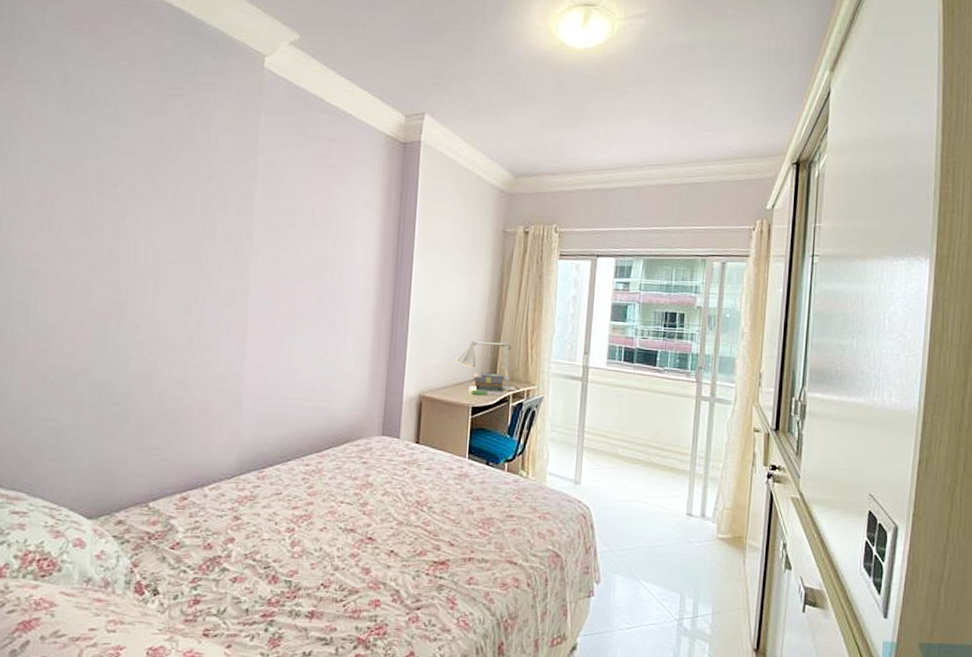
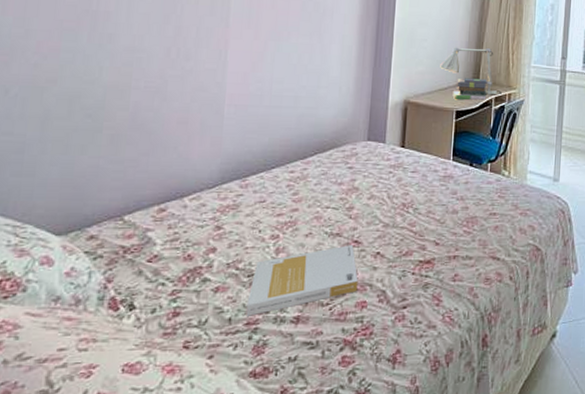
book: none [262,541,372,608] -> present [246,245,358,316]

